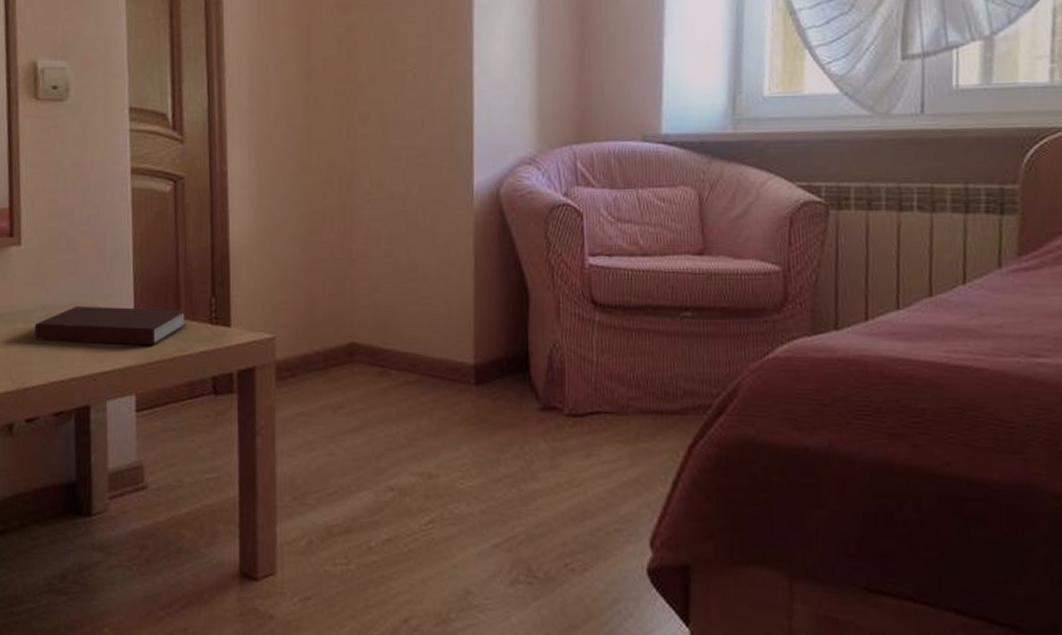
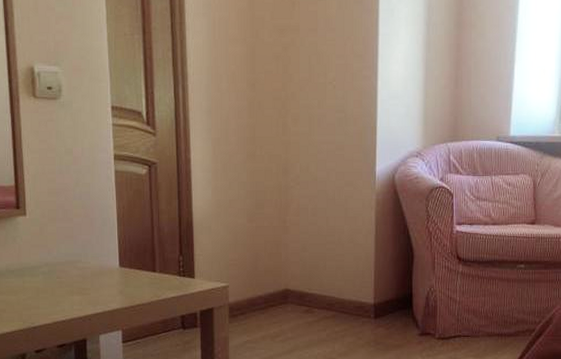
notebook: present [34,305,187,346] -> none [39,263,160,293]

